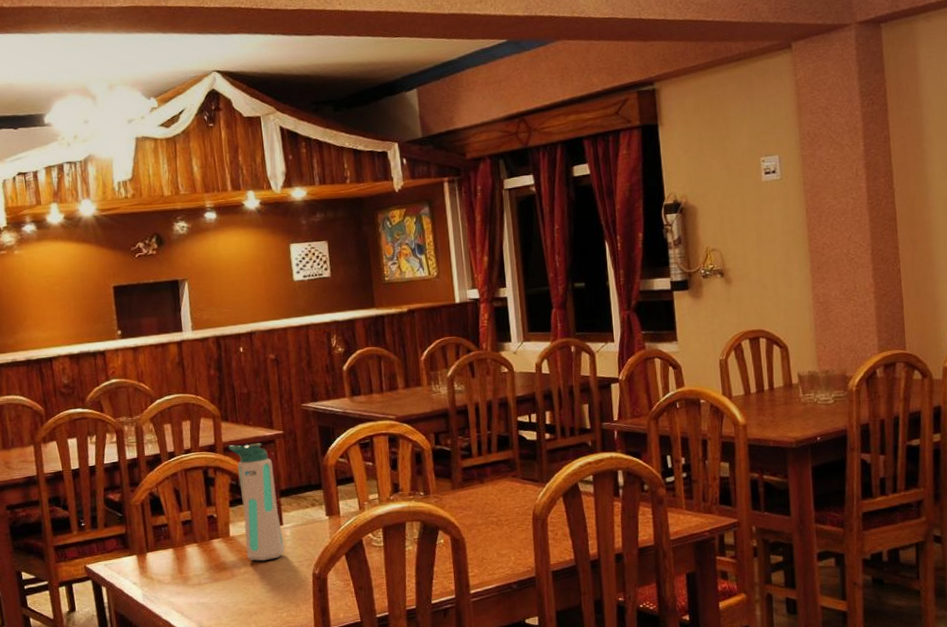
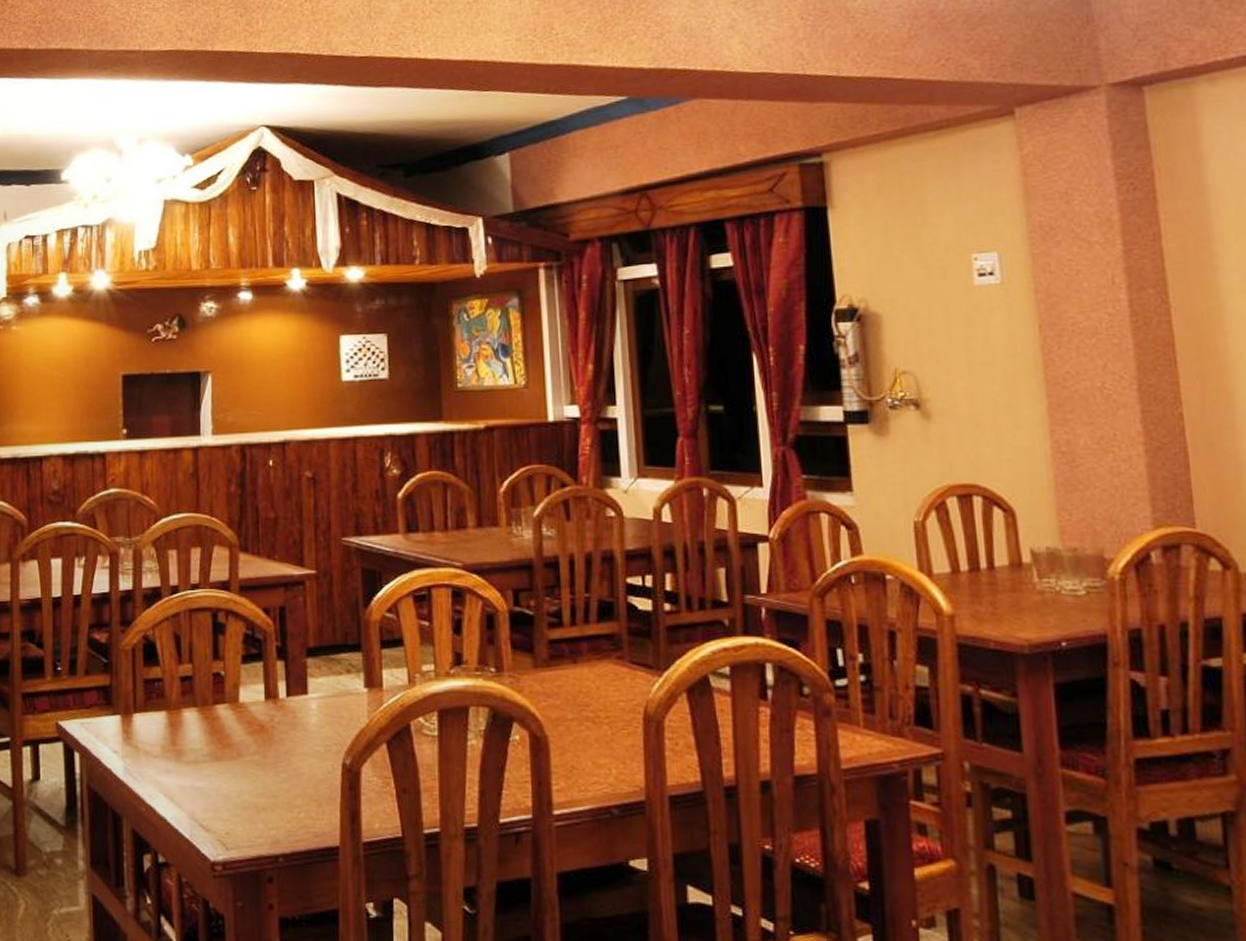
water bottle: present [228,443,285,561] -> none [245,583,308,740]

